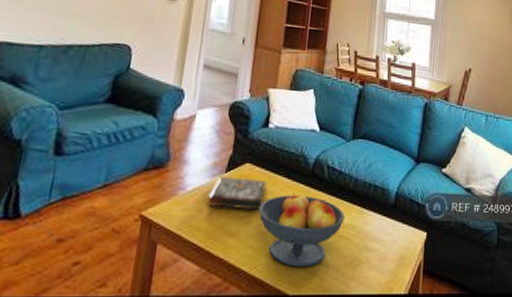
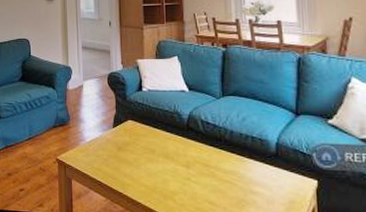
book: present [207,176,266,211] -> none [102,131,148,157]
fruit bowl: present [258,192,346,267] -> none [145,142,226,204]

